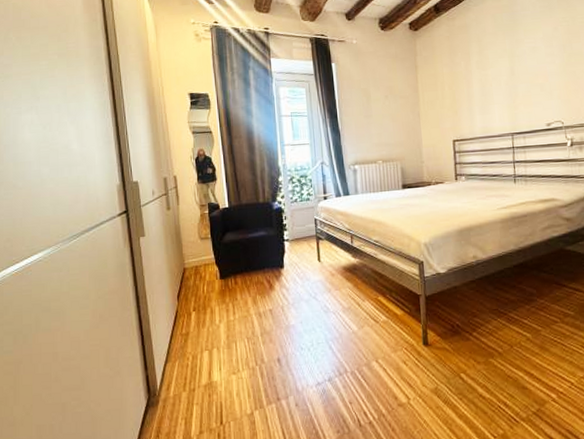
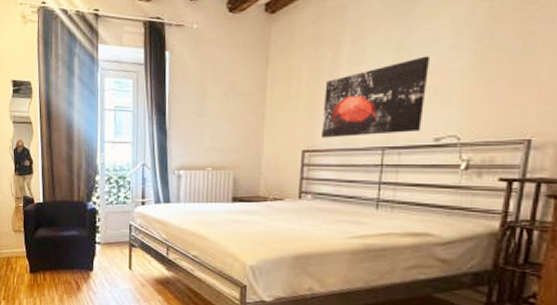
wall art: none [463,62,537,129] -> present [320,56,431,138]

